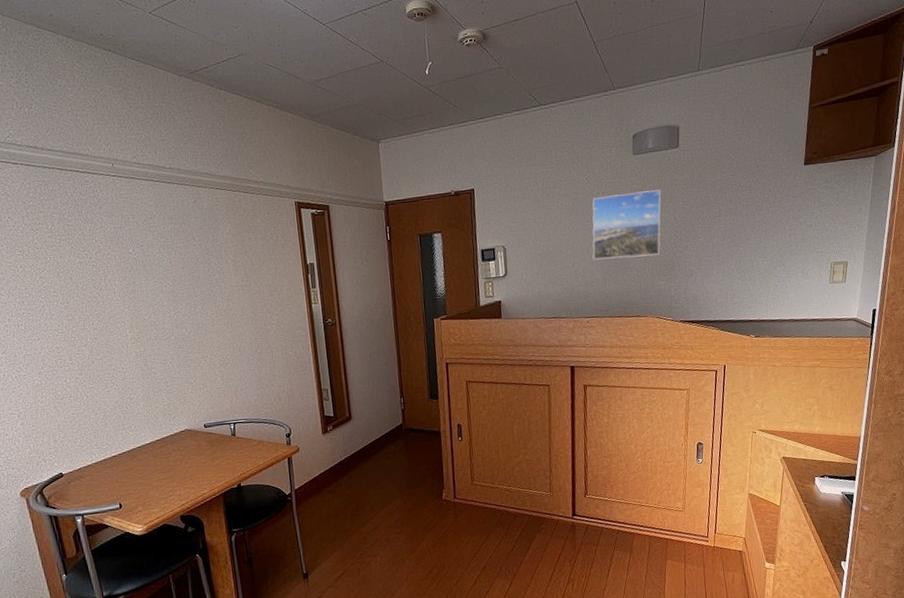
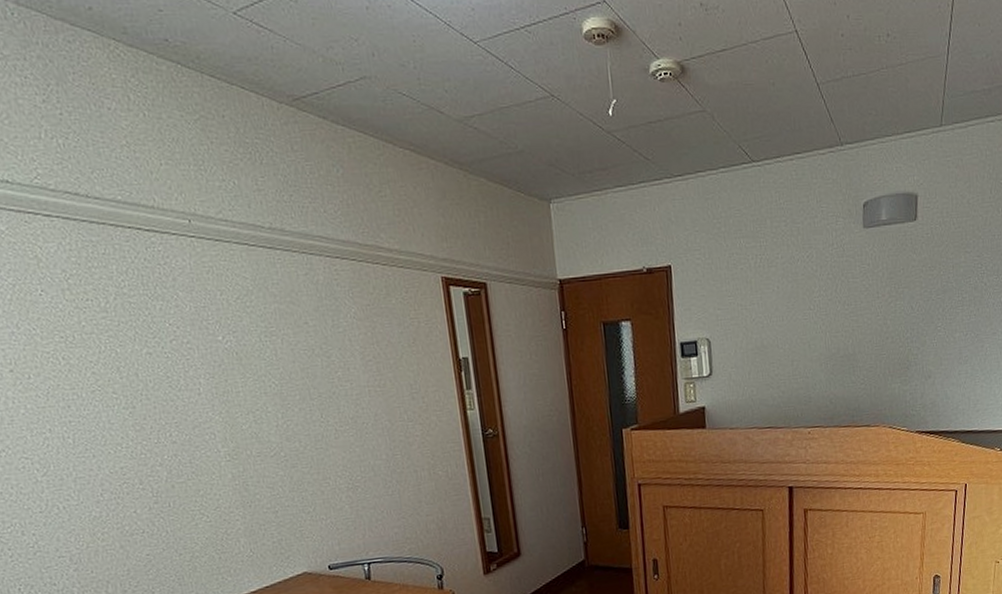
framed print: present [592,190,661,260] -> none [815,272,896,357]

